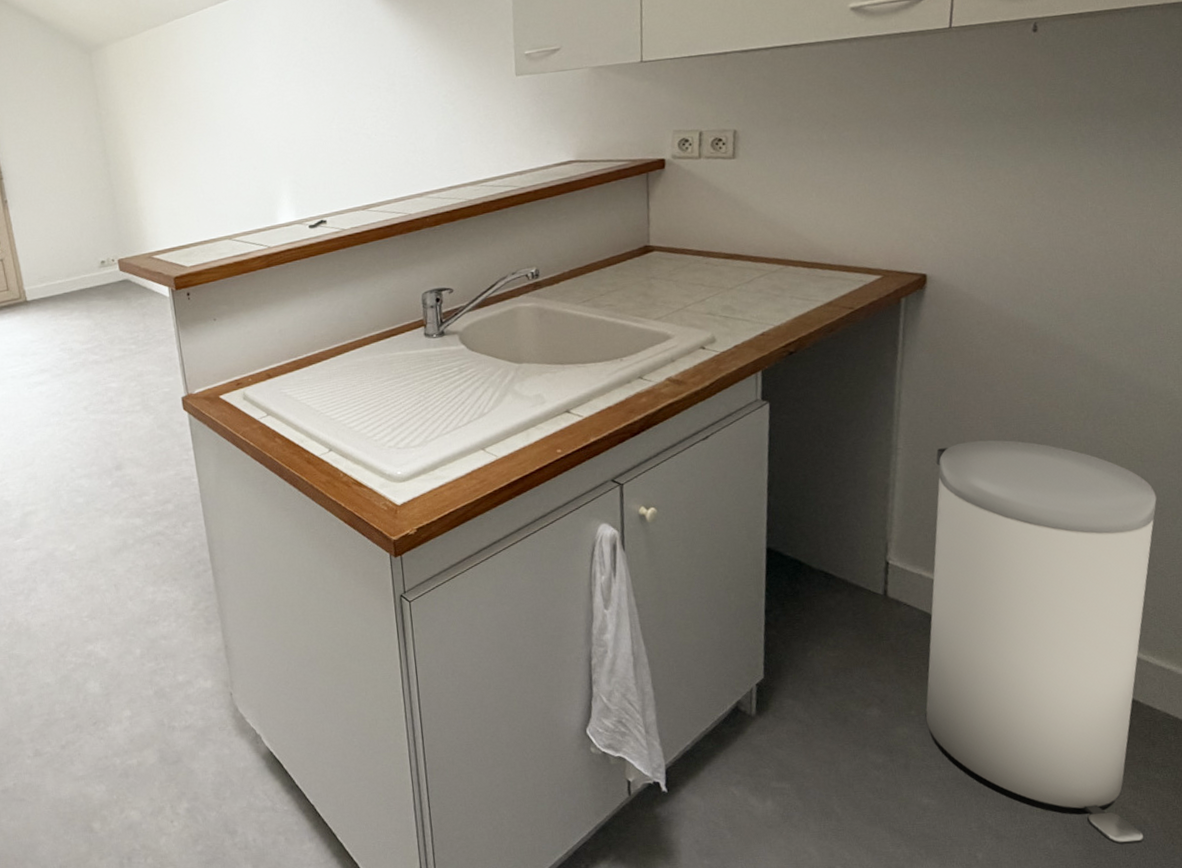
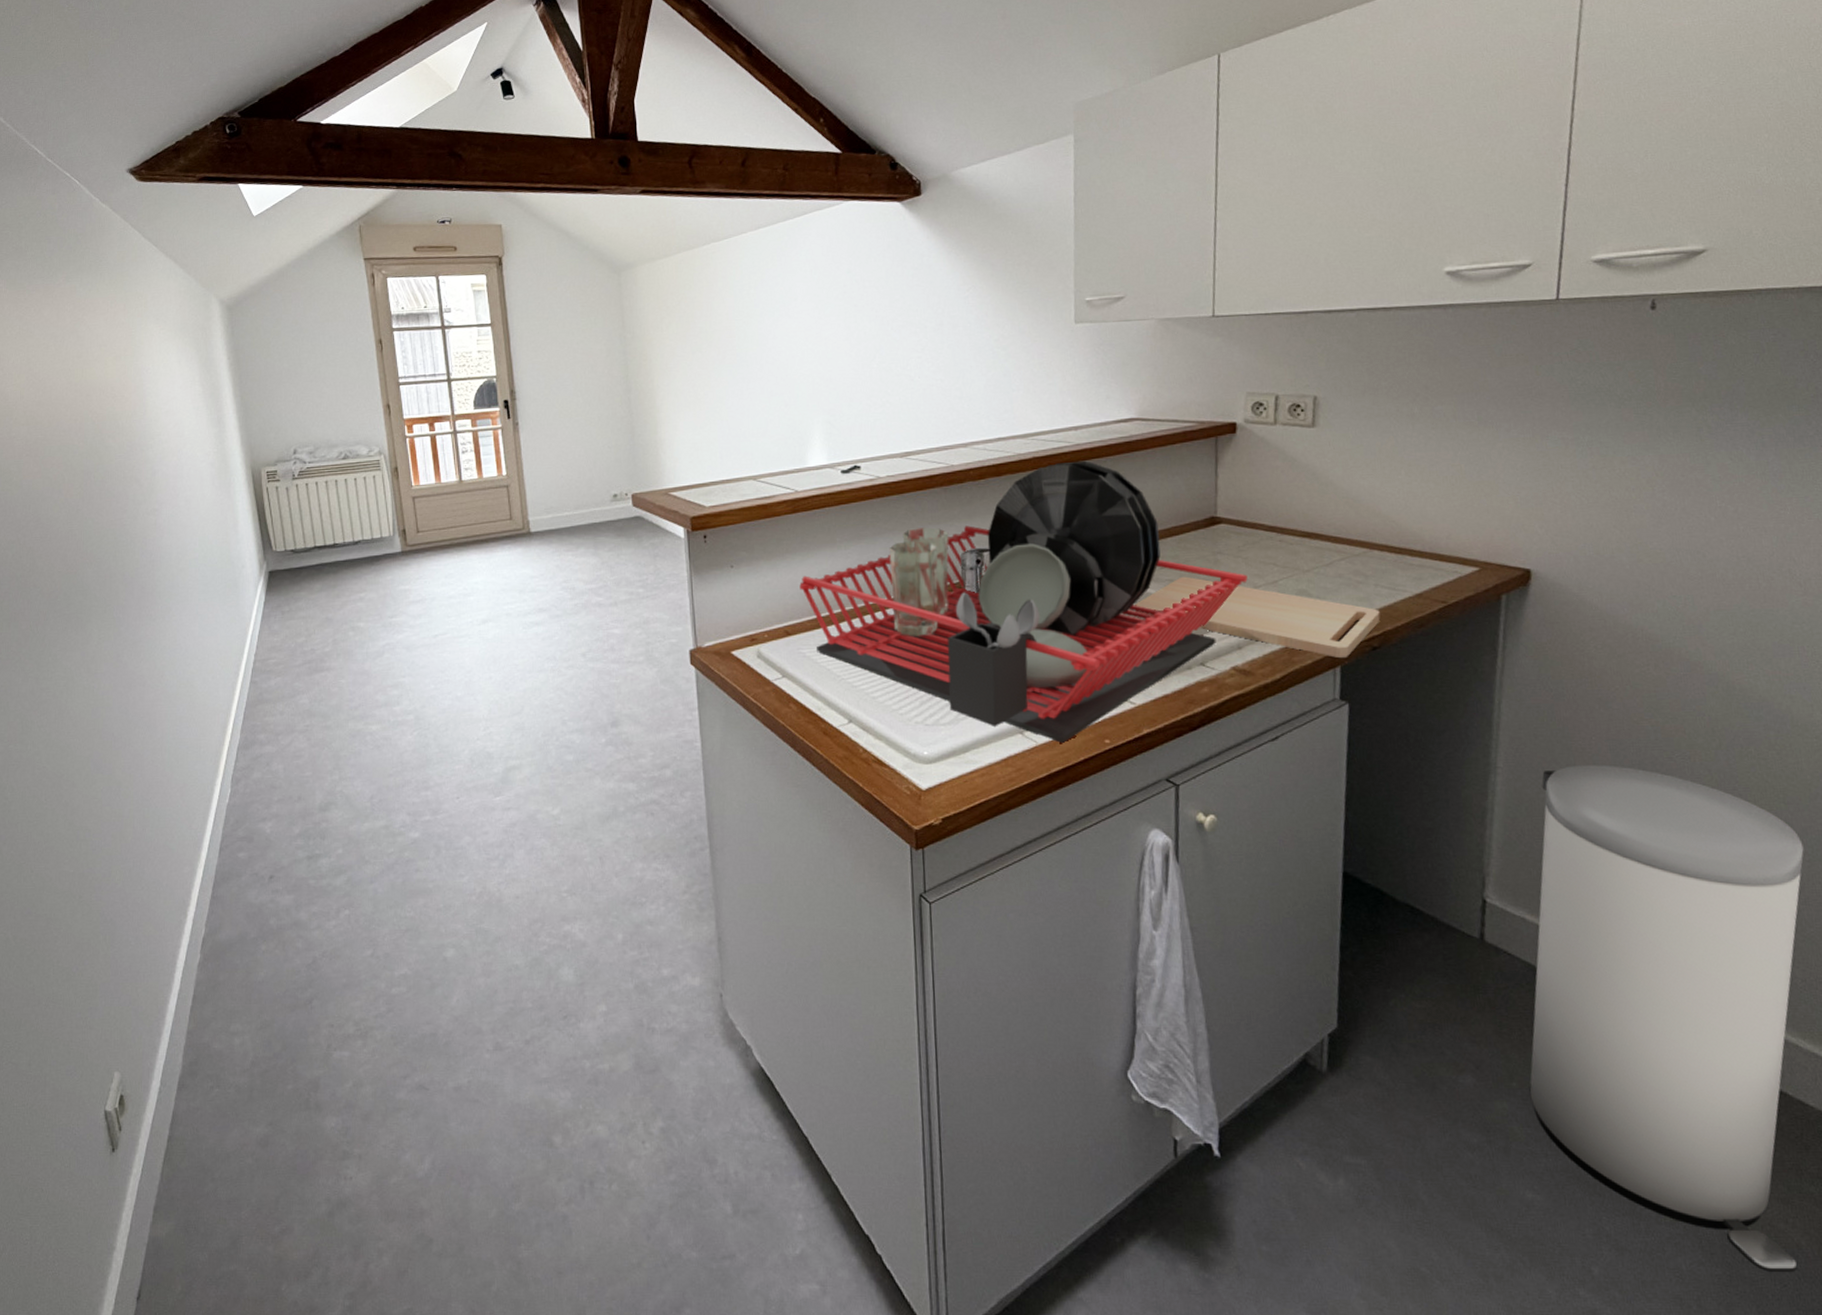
dish rack: none [277,202,679,456] -> present [799,460,1248,744]
cutting board: none [579,300,796,364] -> present [1135,576,1380,658]

